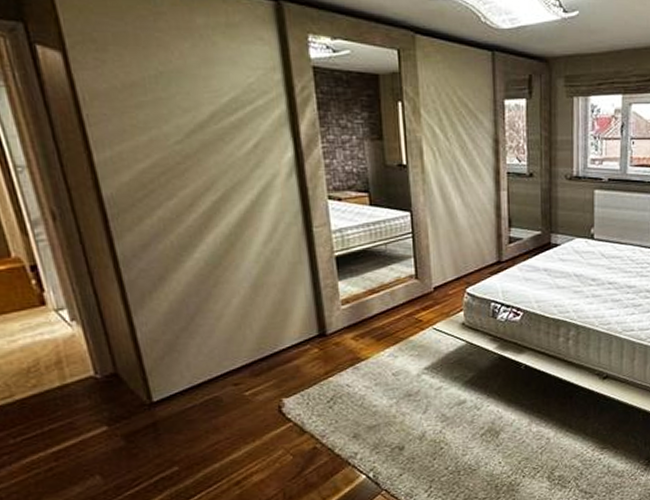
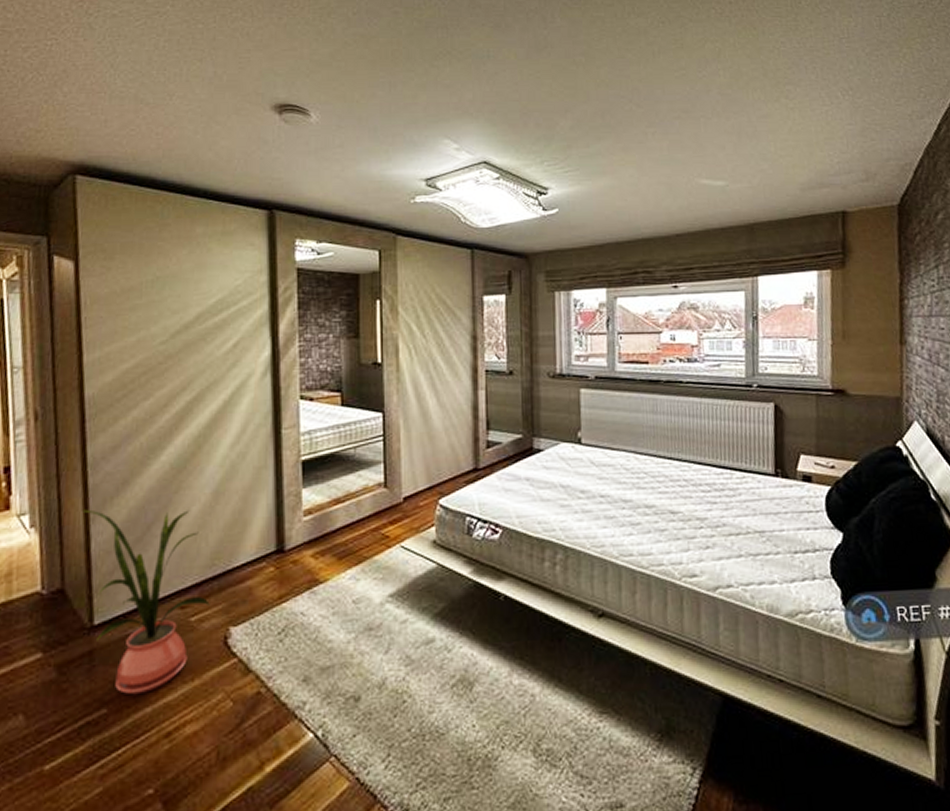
house plant: none [122,302,262,456] -> present [82,509,210,696]

